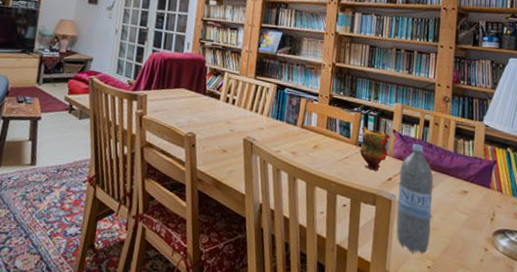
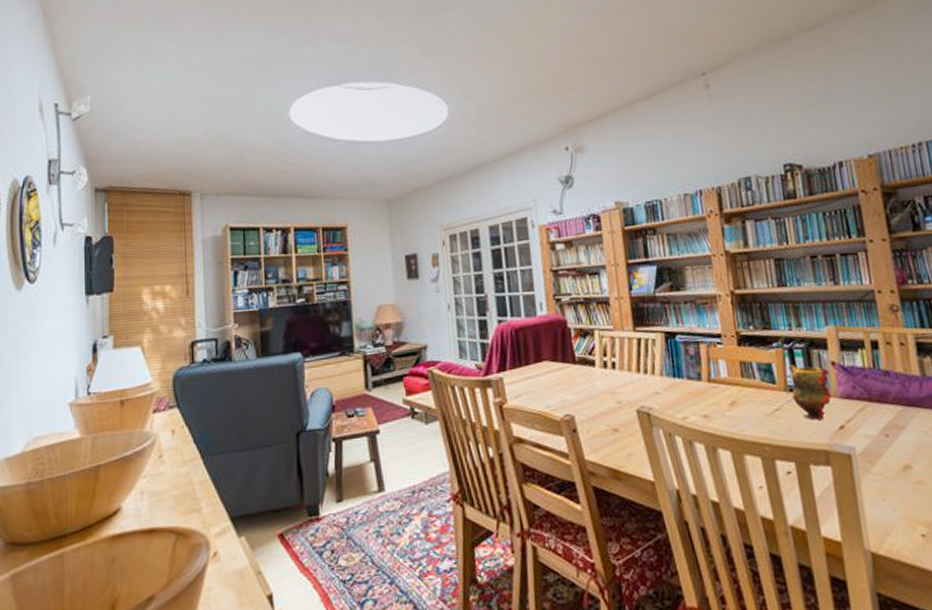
water bottle: present [396,144,434,254] -> none [852,374,917,519]

